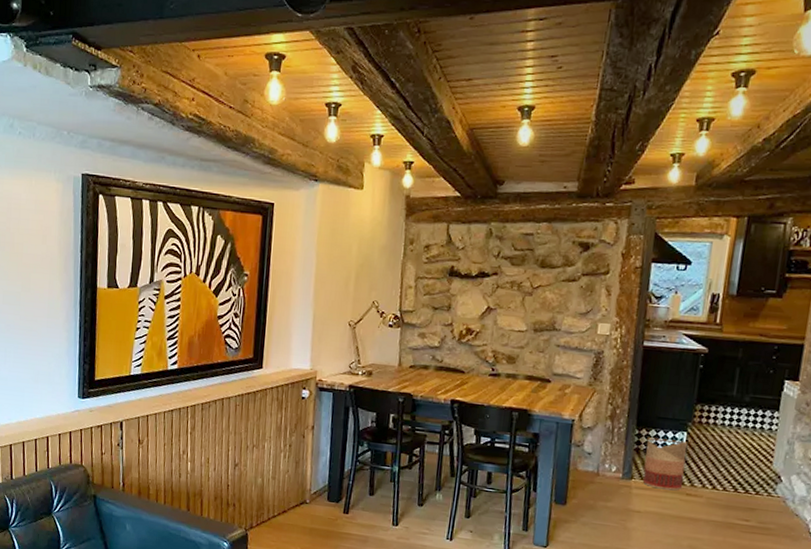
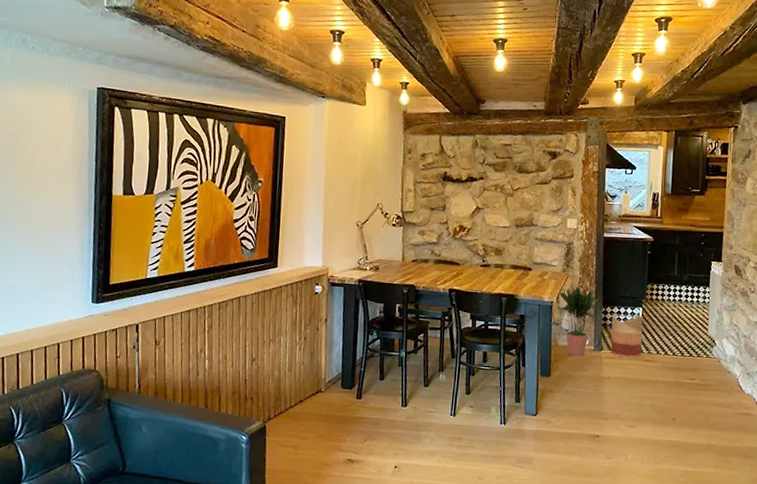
potted plant: none [581,403,639,484] -> present [558,286,604,356]

